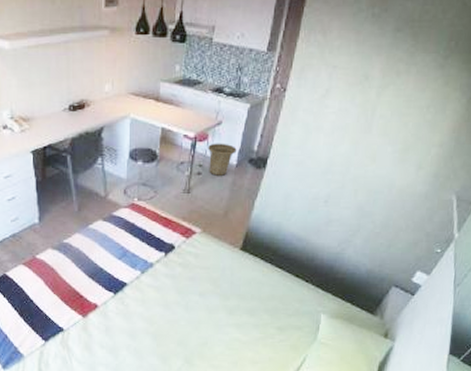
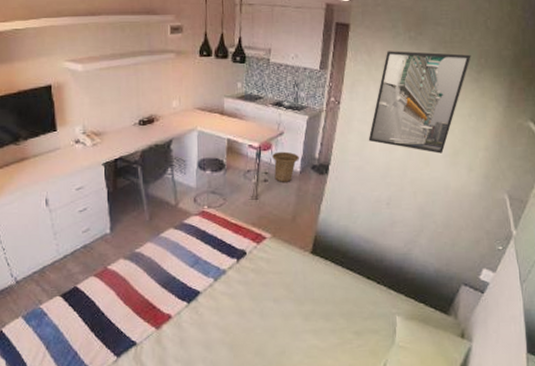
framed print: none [312,30,441,149] -> present [368,51,471,154]

